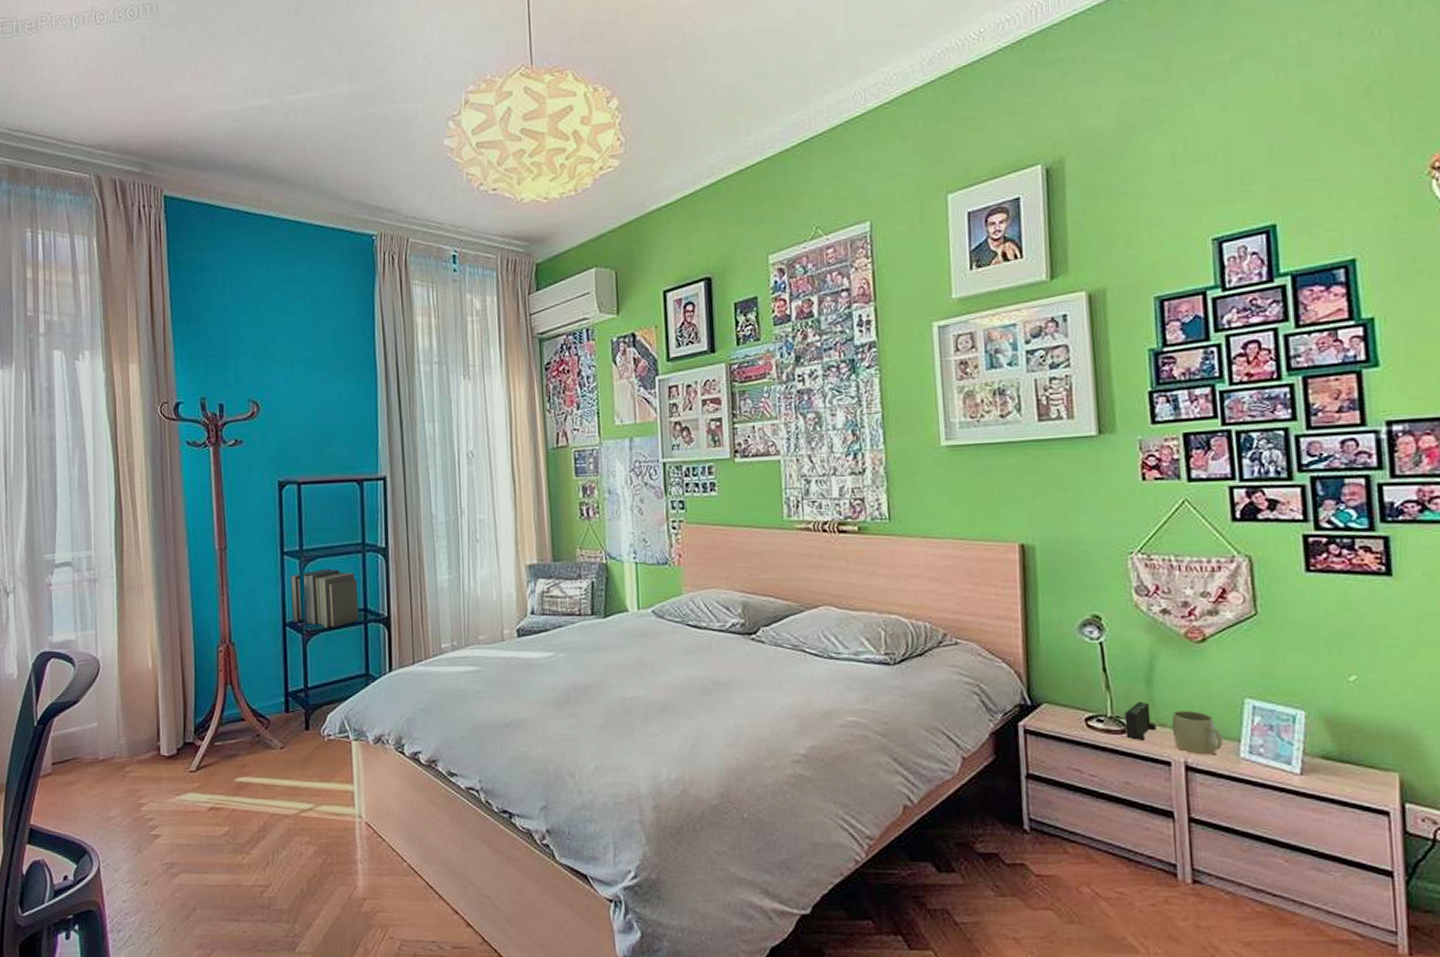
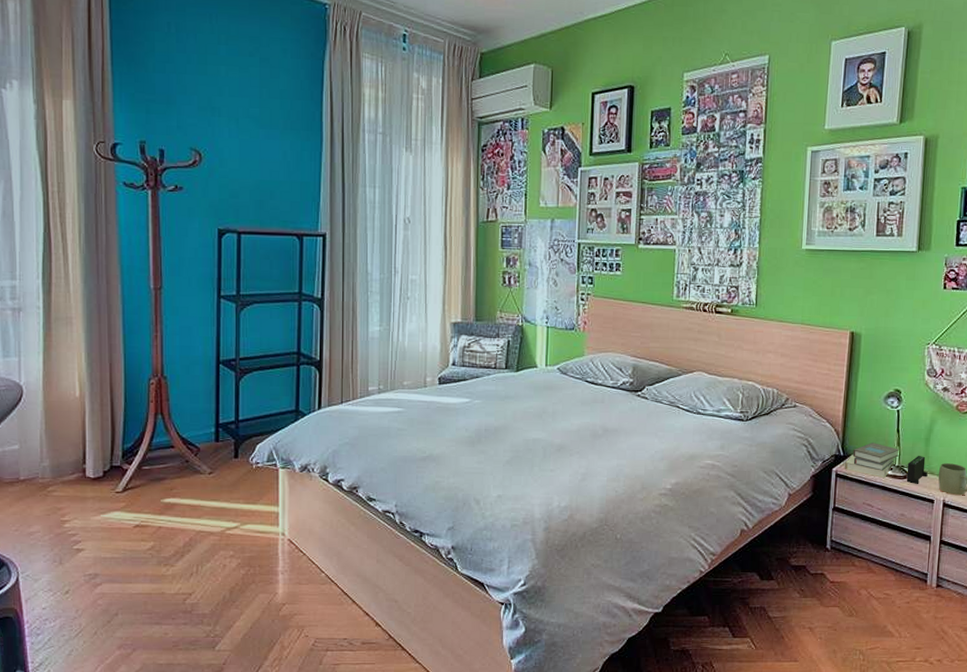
books: present [290,568,359,629] -> none [226,313,292,368]
books: none [1035,686,1110,733] -> present [845,442,899,478]

